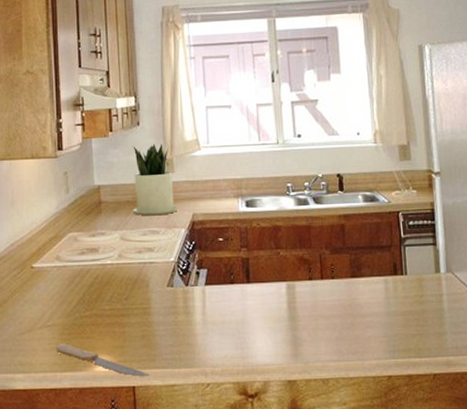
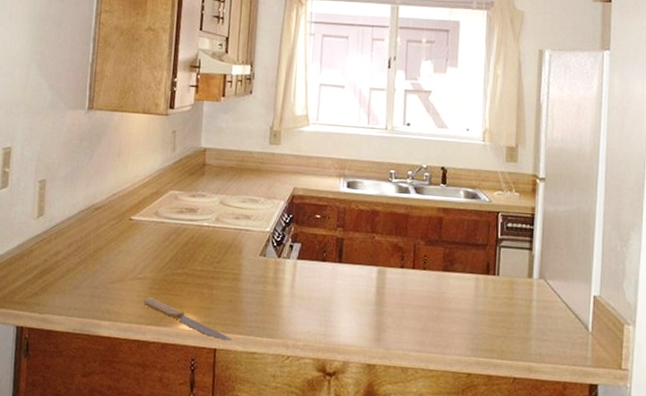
planter: present [132,144,178,216] -> none [234,114,280,185]

